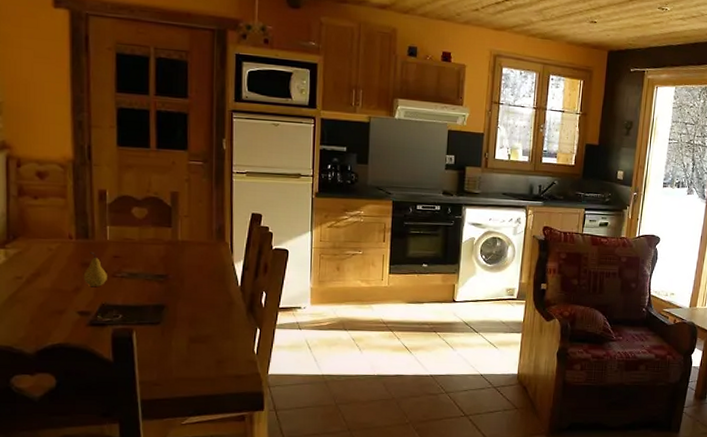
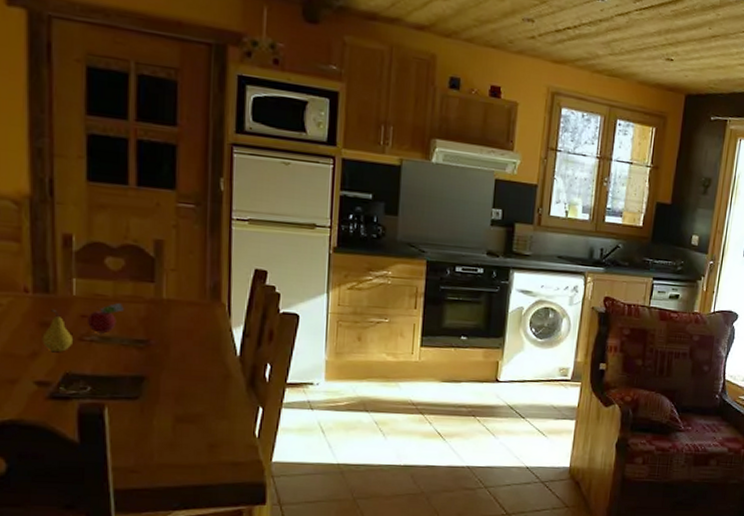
fruit: none [119,245,147,271] -> present [88,303,124,334]

